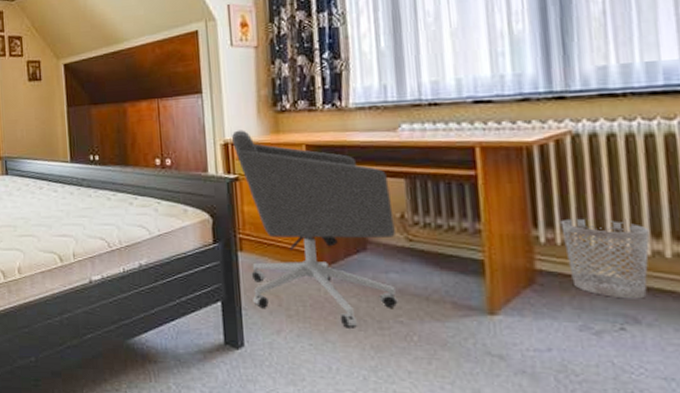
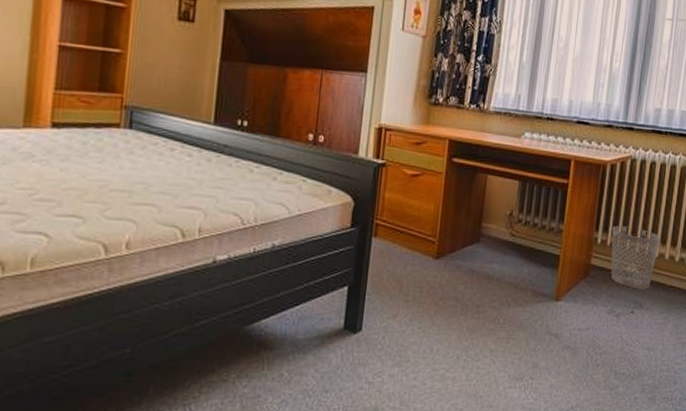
office chair: present [231,130,398,328] -> none [377,116,507,313]

